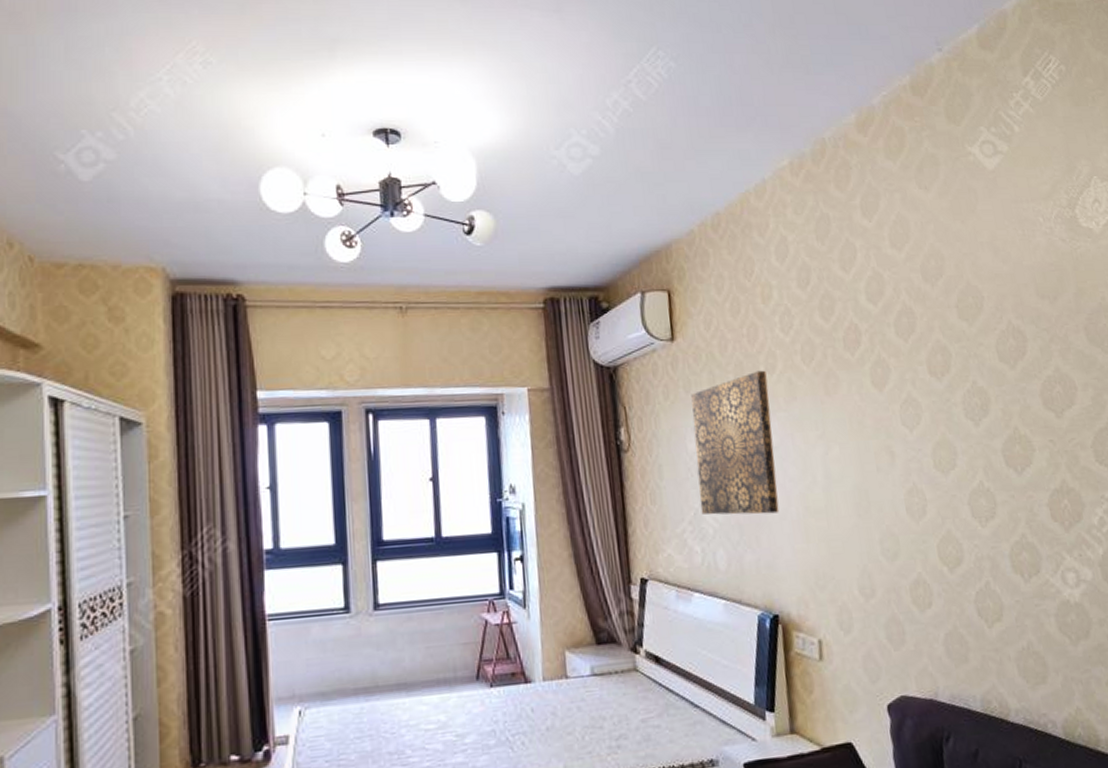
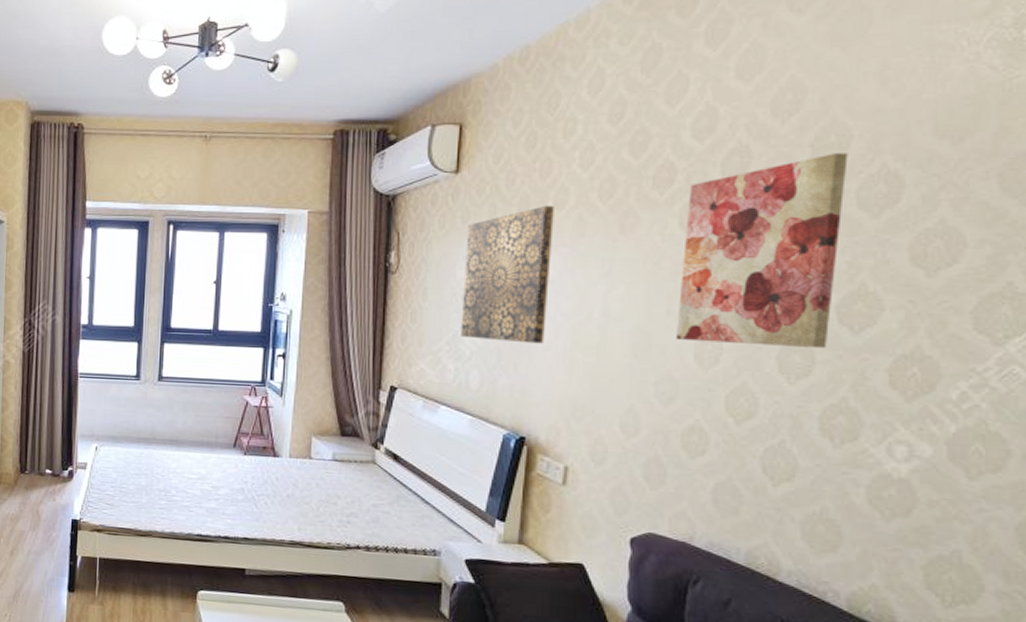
wall art: none [873,312,1002,496] -> present [676,153,848,349]

